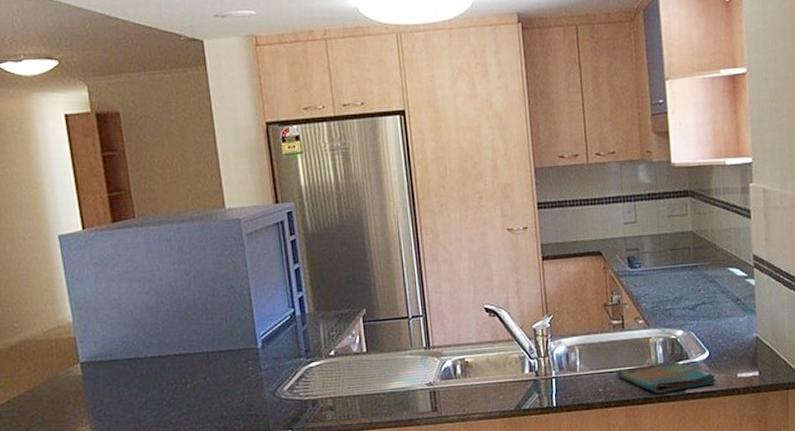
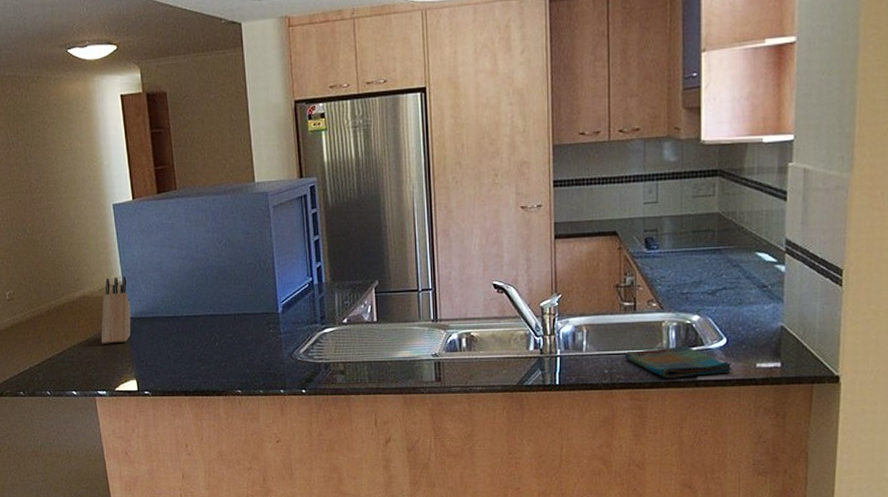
knife block: none [47,315,85,394] -> present [101,276,131,344]

